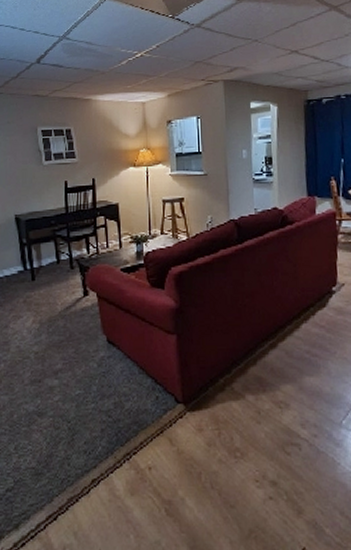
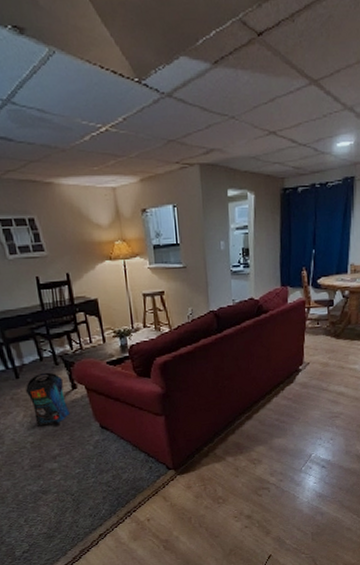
pouch: none [38,276,78,335] -> present [25,372,70,427]

